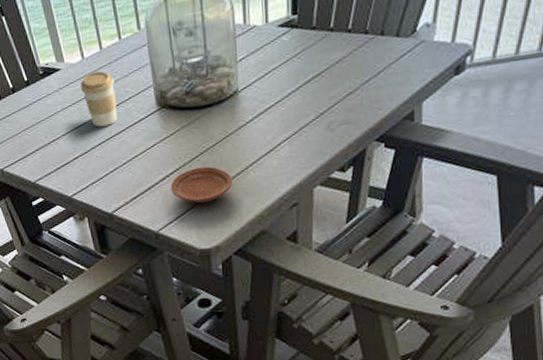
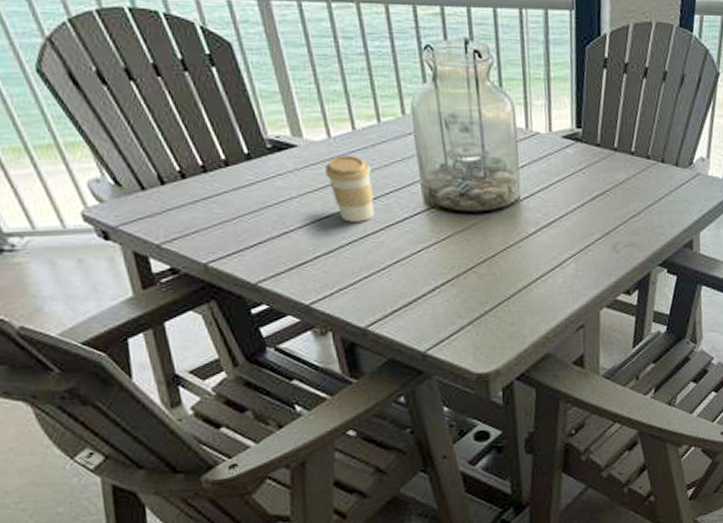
plate: present [170,166,232,203] -> none [441,279,514,320]

